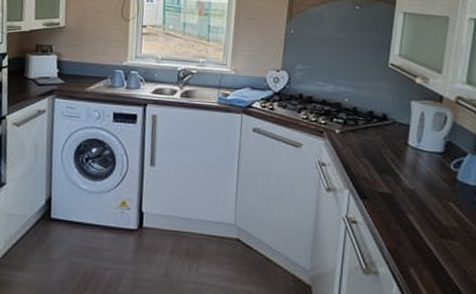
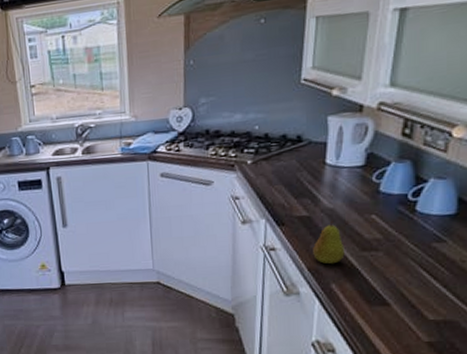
fruit: none [393,201,423,247] -> present [313,220,345,265]

